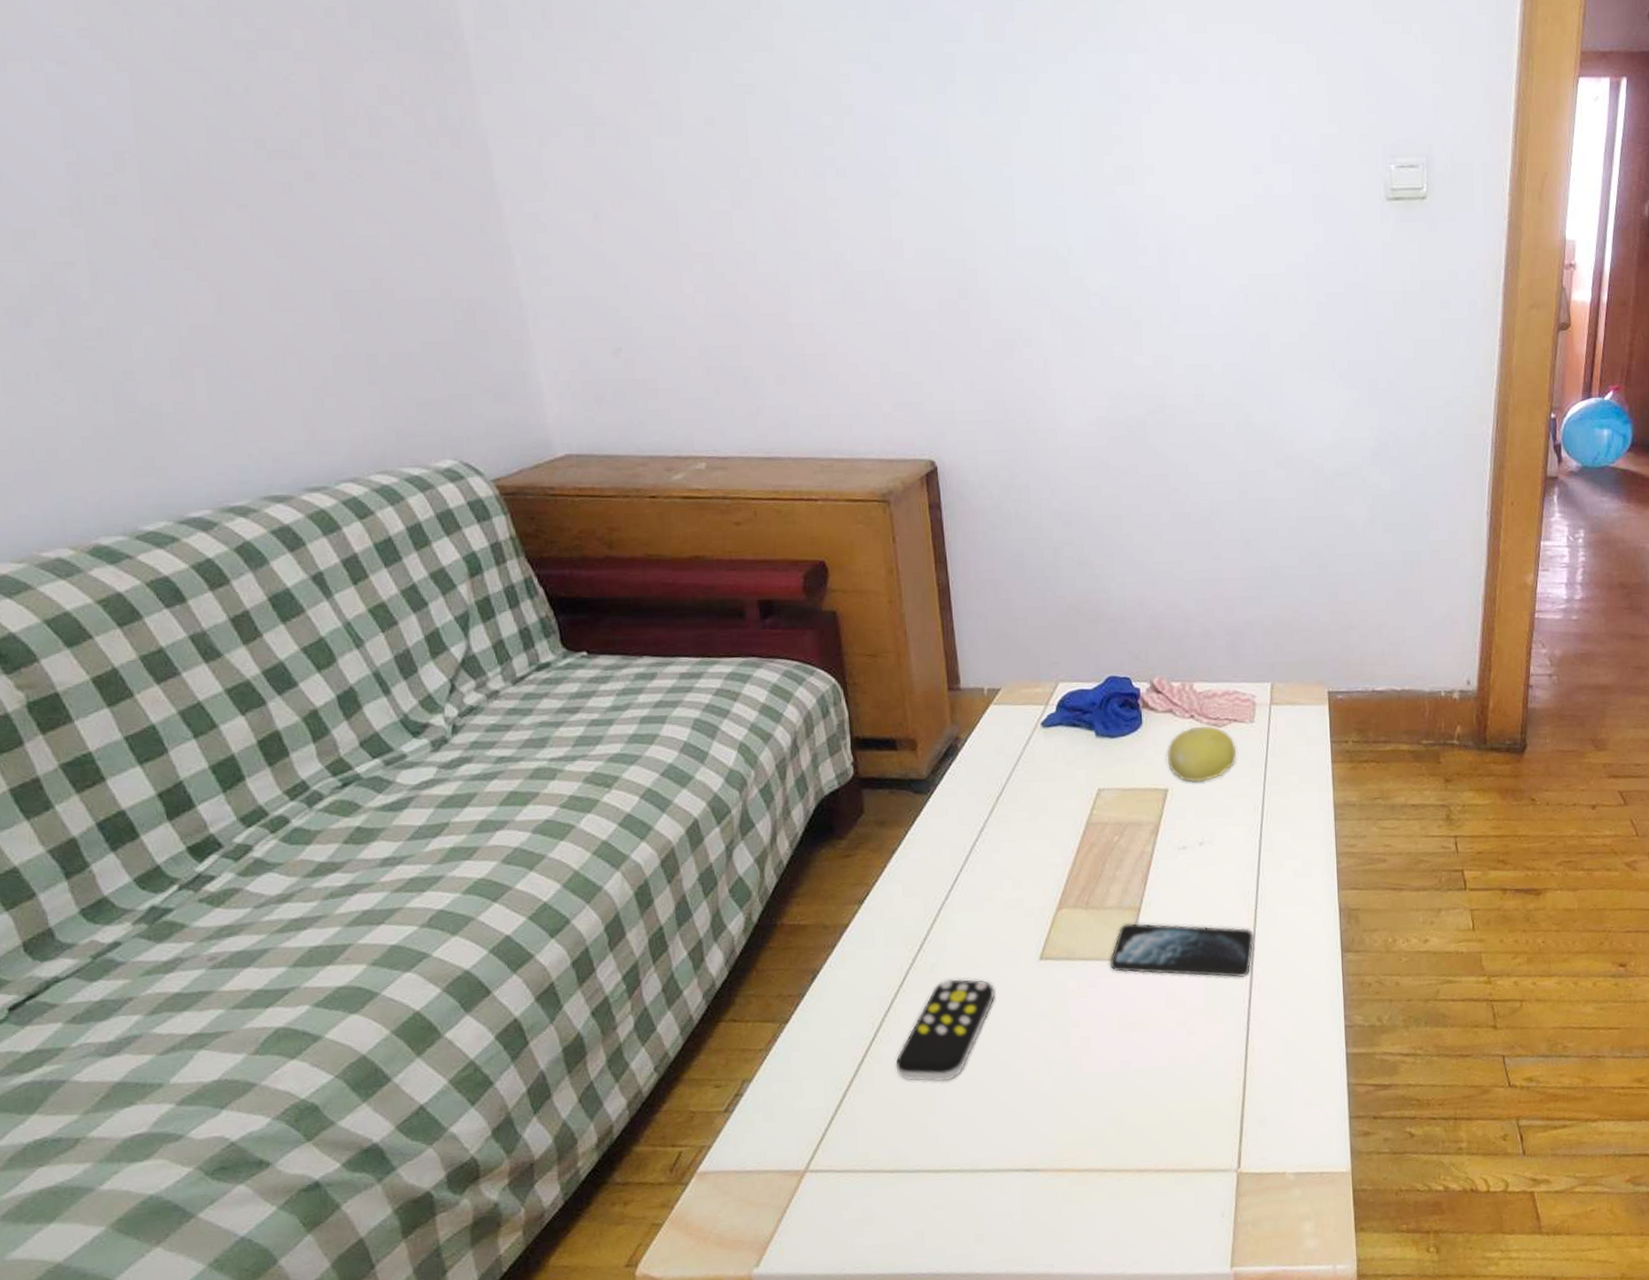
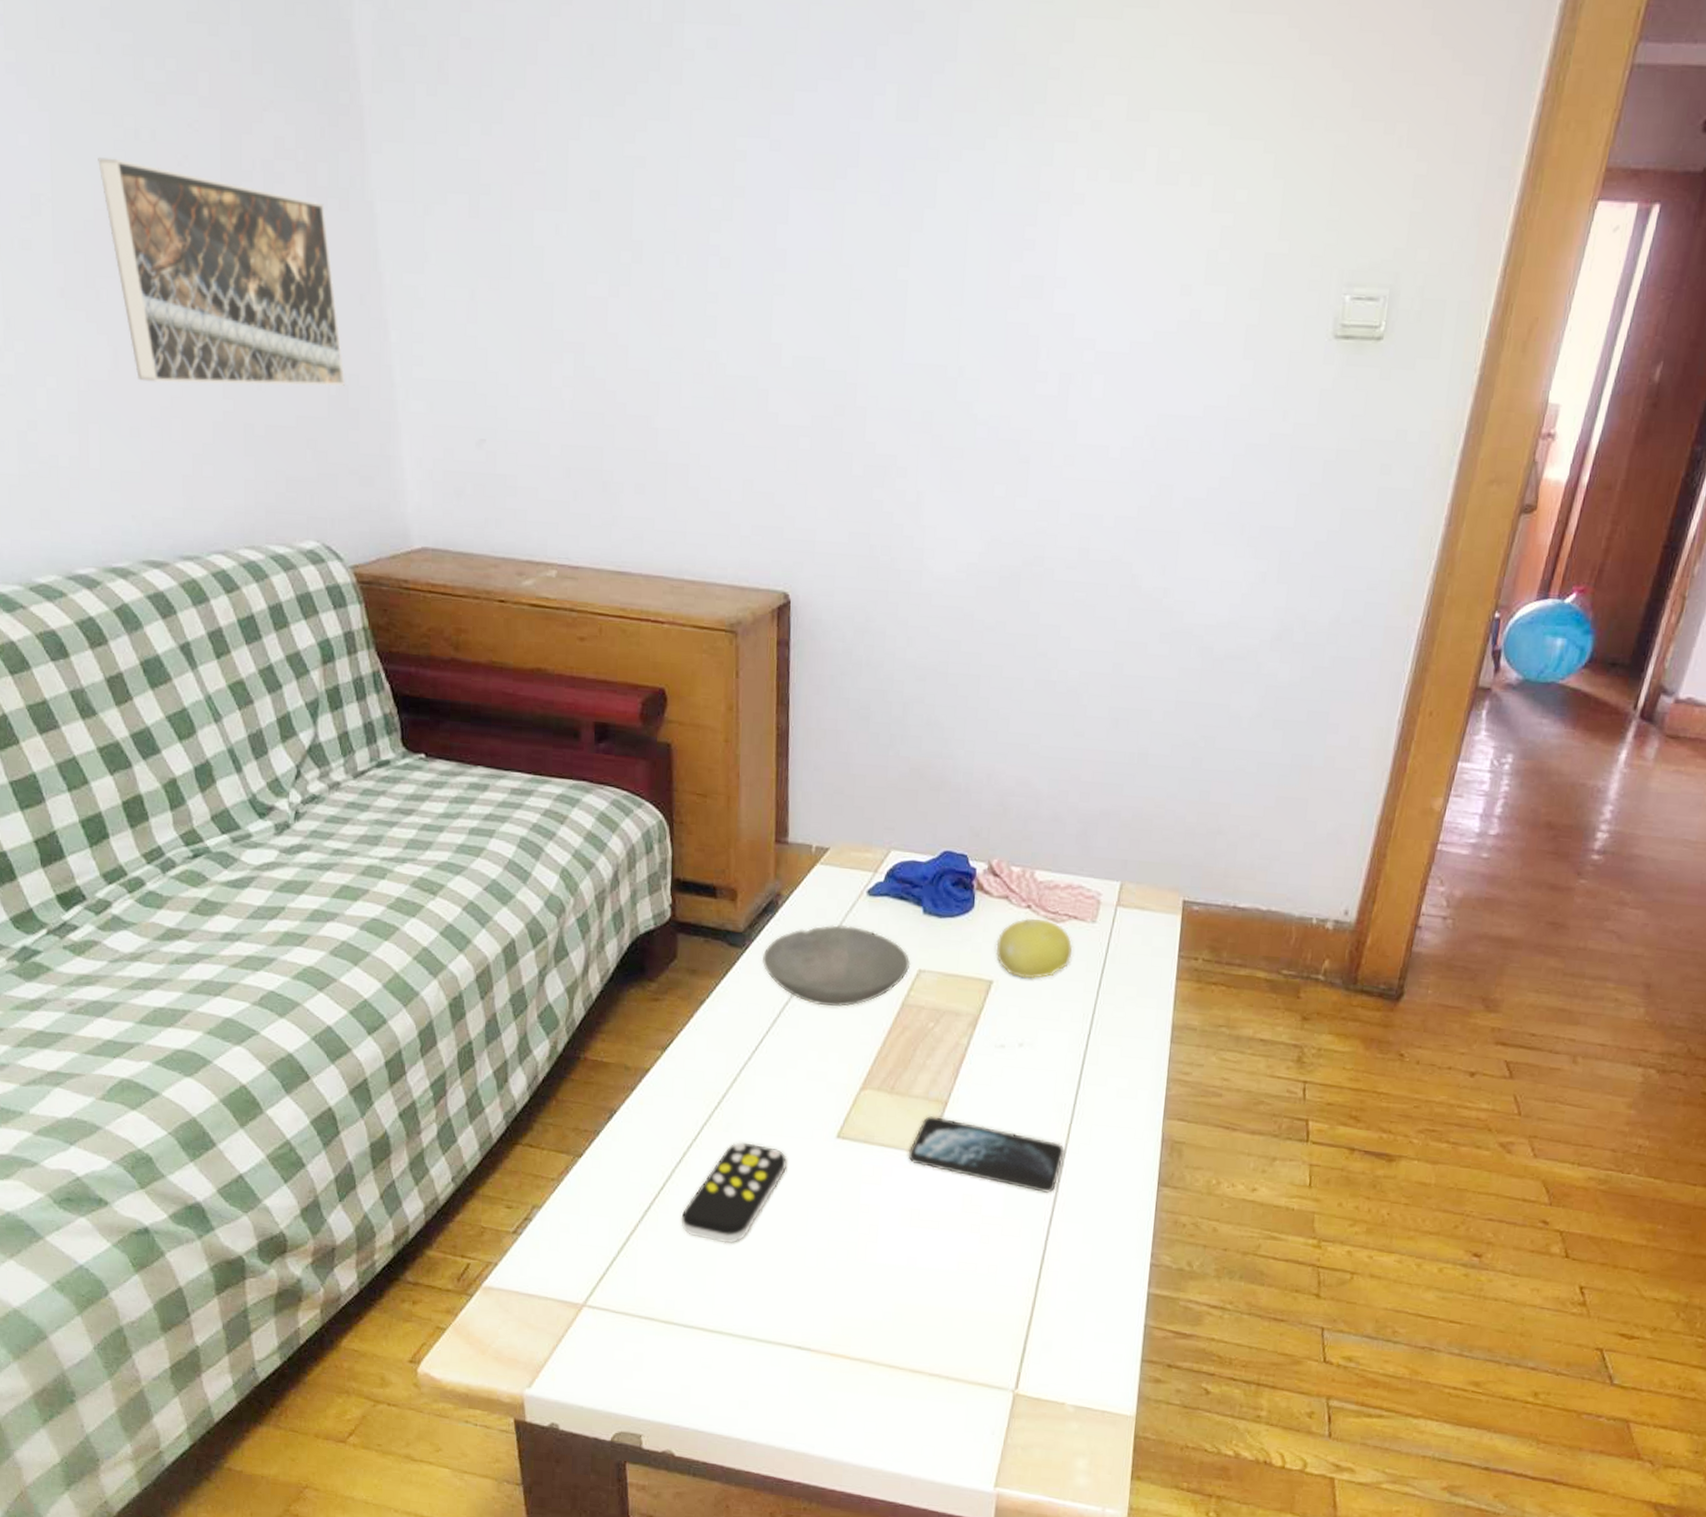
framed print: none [186,113,472,323] -> present [98,157,346,387]
bowl: none [947,757,1090,837] -> present [761,924,911,1007]

